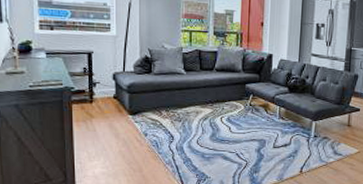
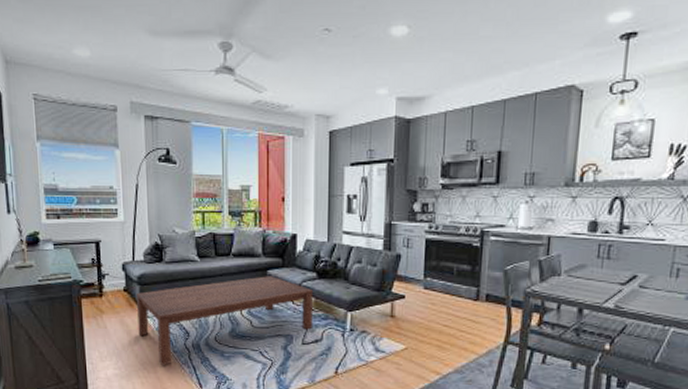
coffee table: none [125,89,285,165] -> present [136,276,314,365]

